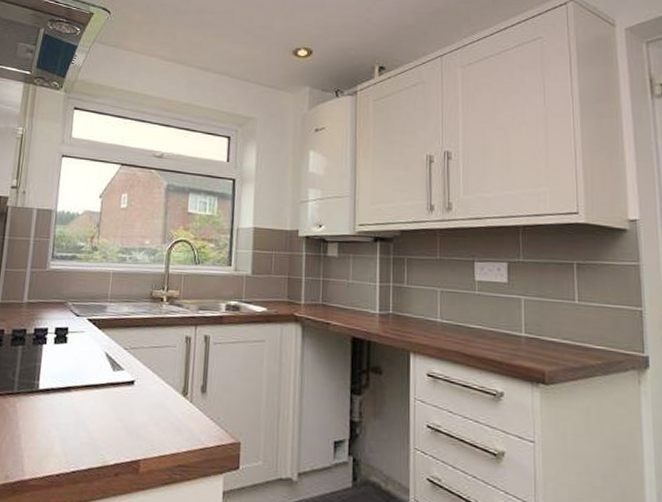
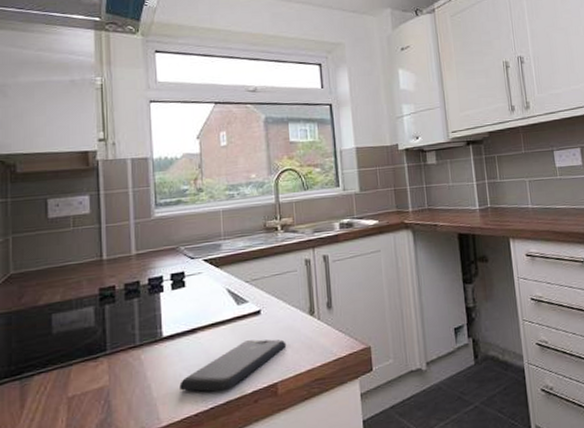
smartphone: none [46,409,155,457] -> present [179,339,287,392]

